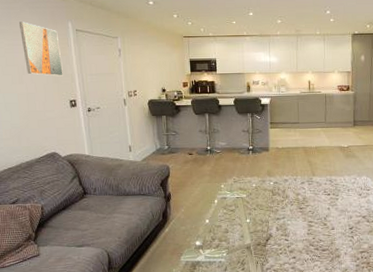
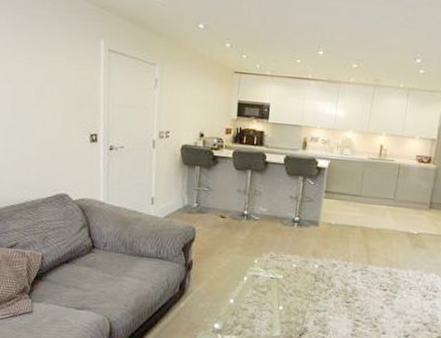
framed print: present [19,22,63,76] -> none [44,33,88,104]

